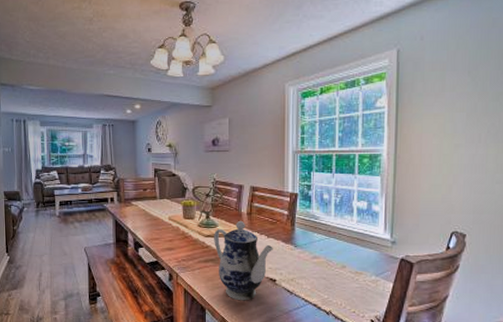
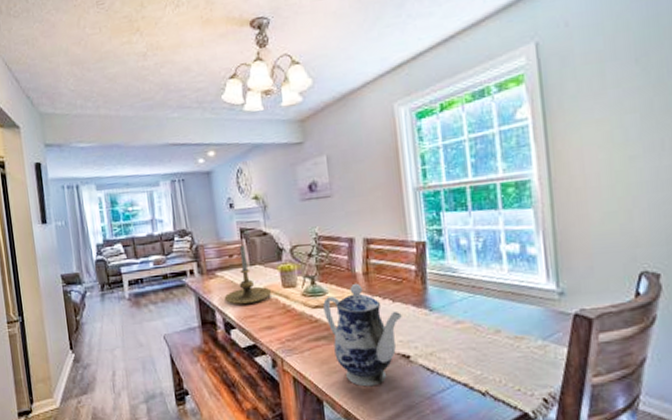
candle holder: none [136,183,175,229] -> present [224,246,272,305]

